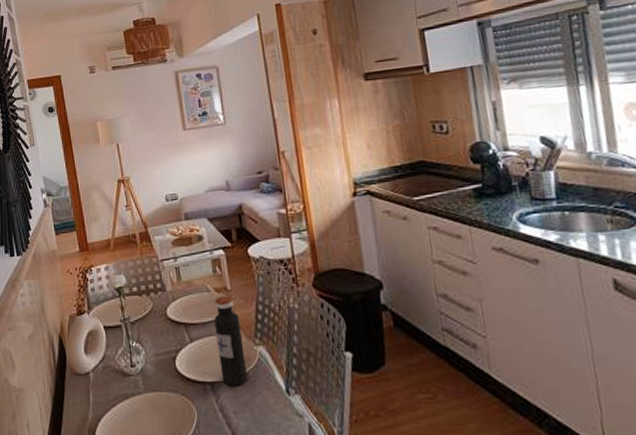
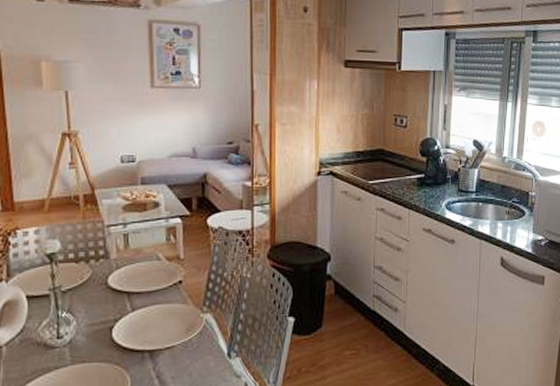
water bottle: present [214,296,247,386] -> none [161,265,190,353]

